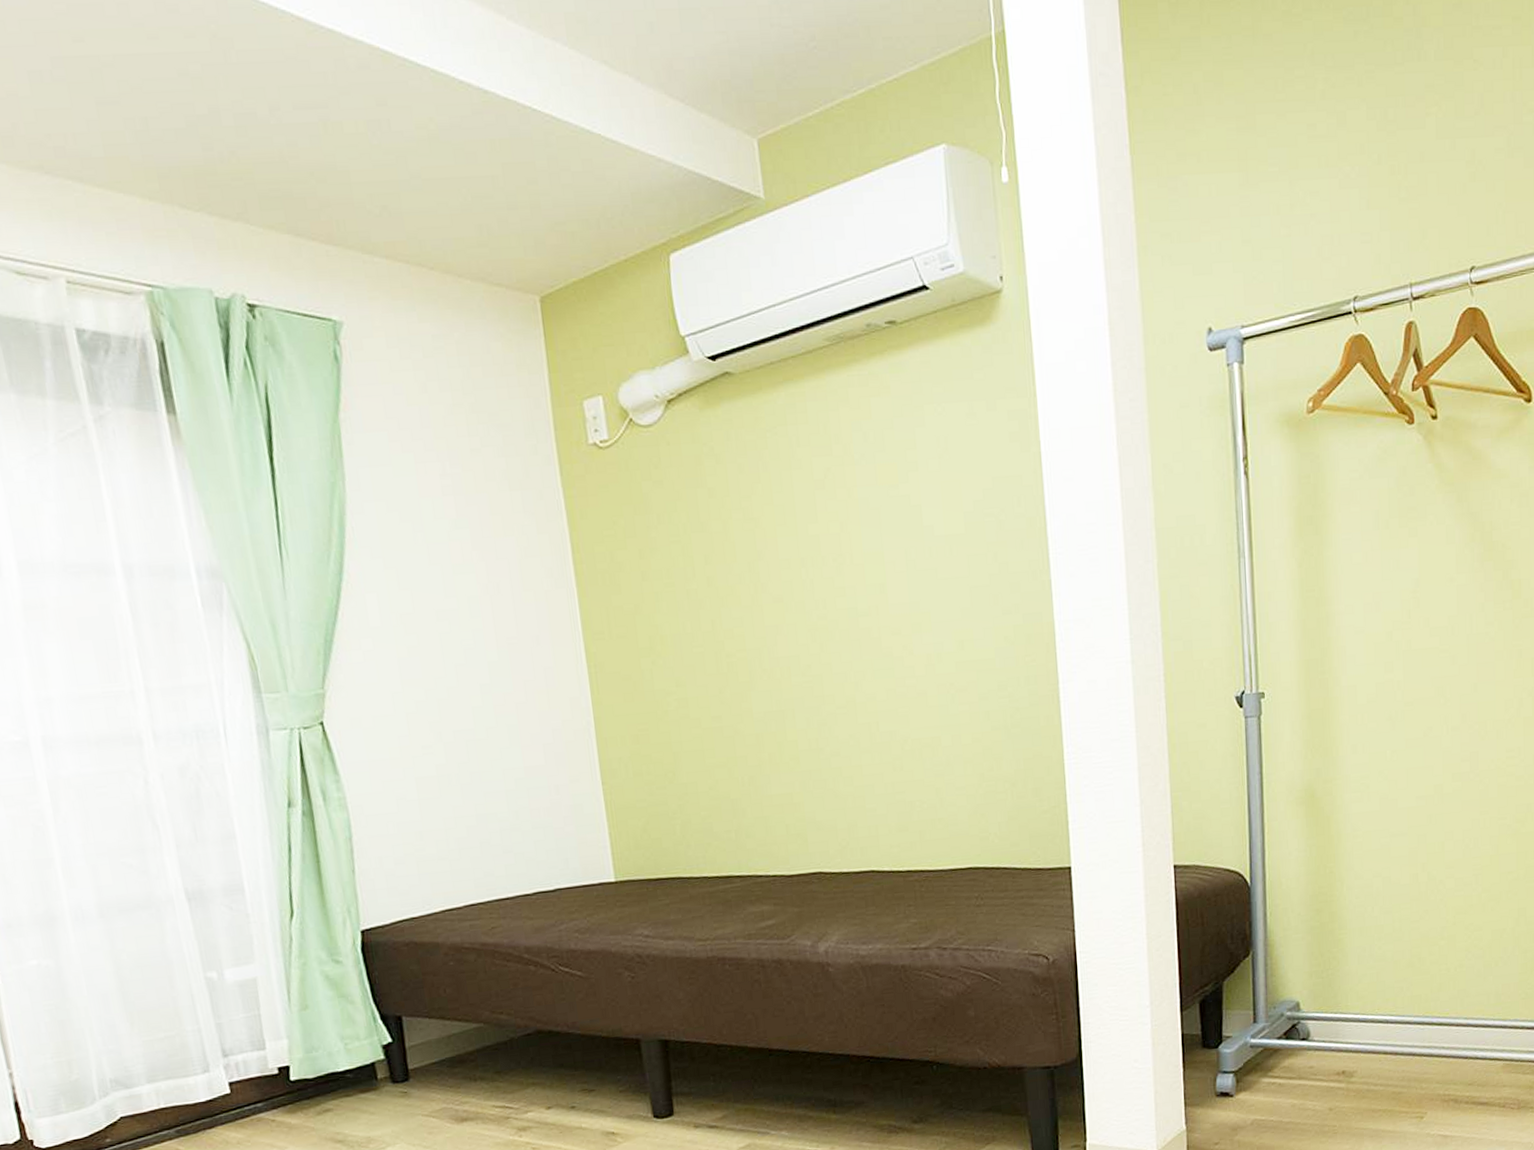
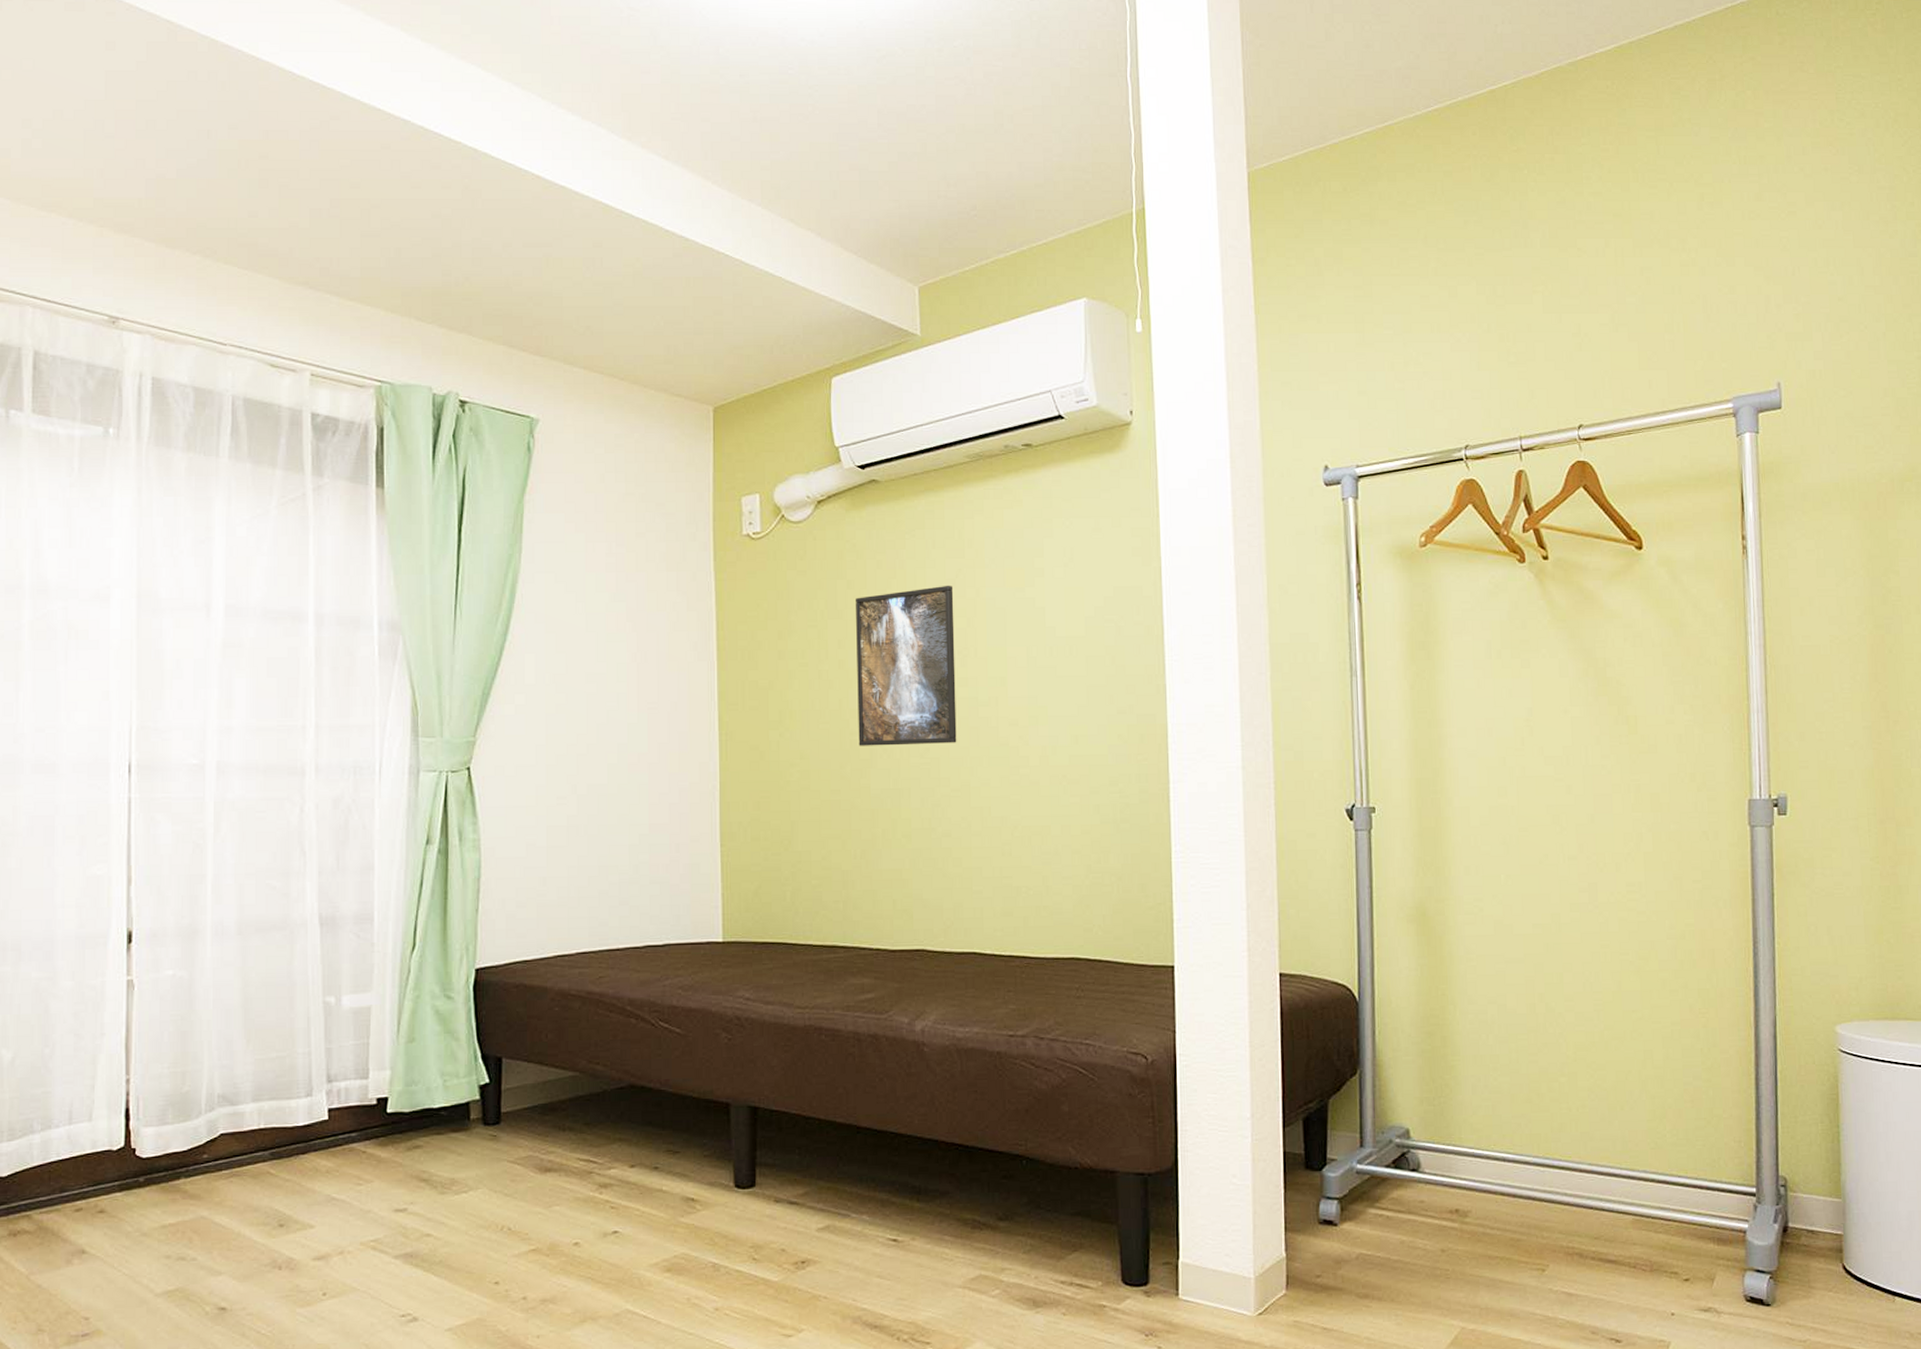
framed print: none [719,486,839,669] -> present [856,585,957,746]

